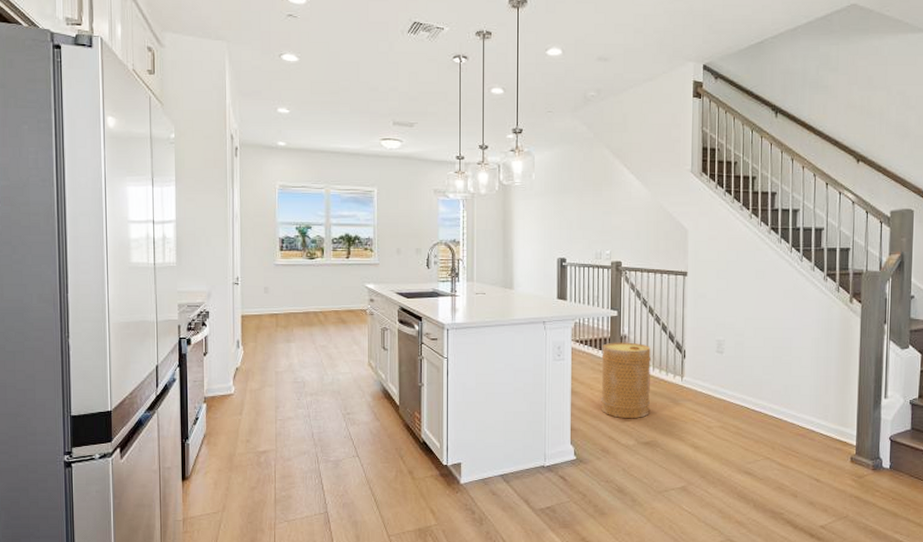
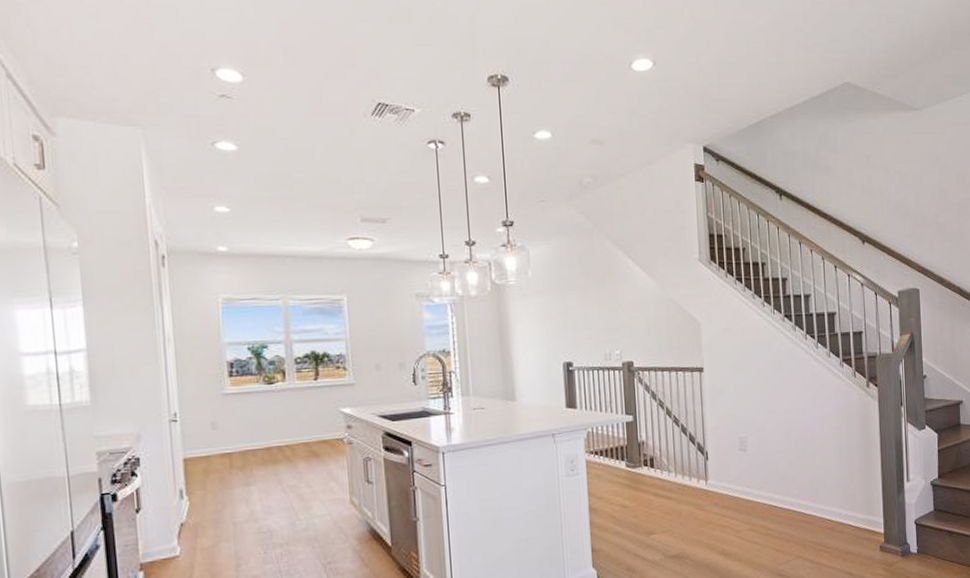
basket: present [601,342,651,418] -> none [619,448,675,532]

